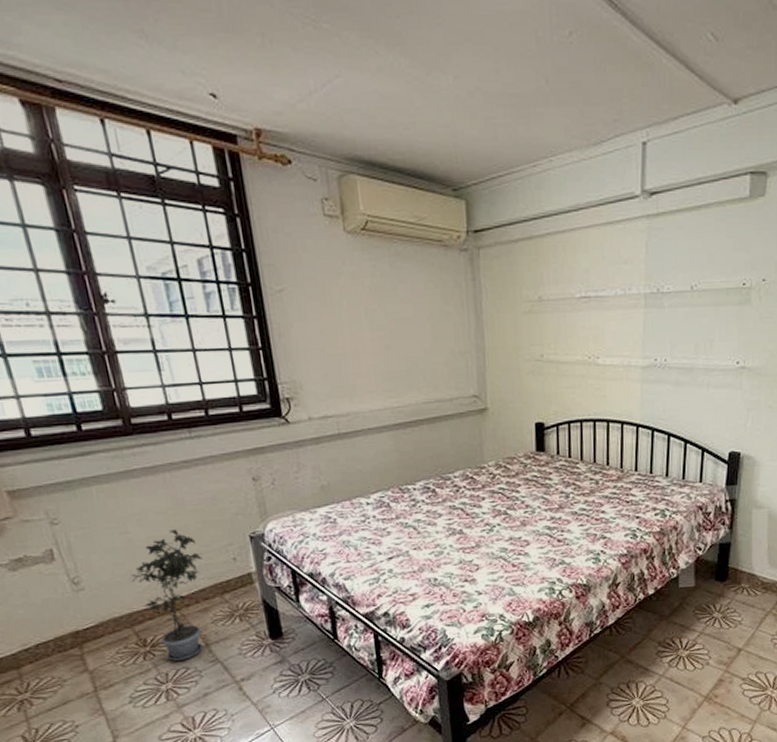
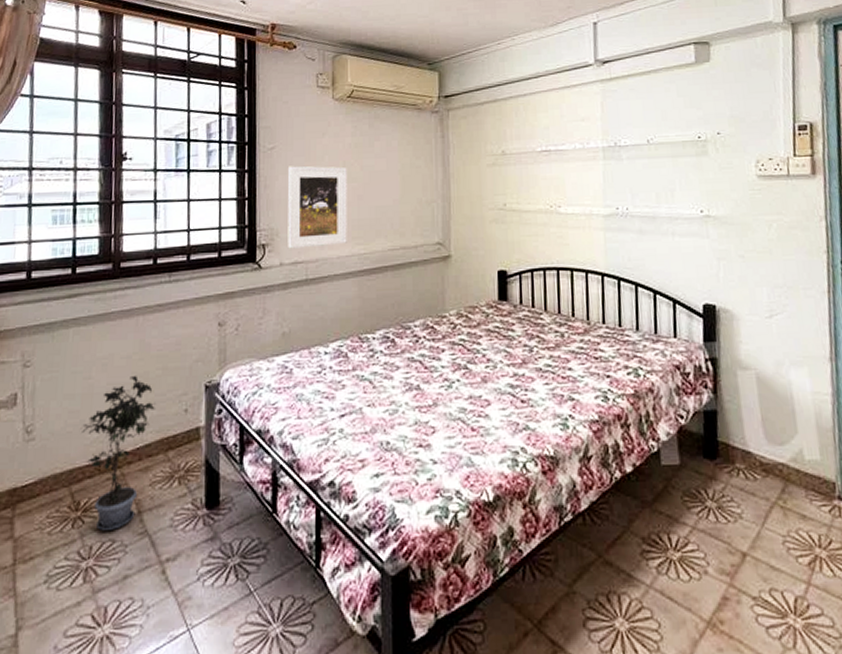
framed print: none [303,311,378,403] -> present [287,166,347,249]

